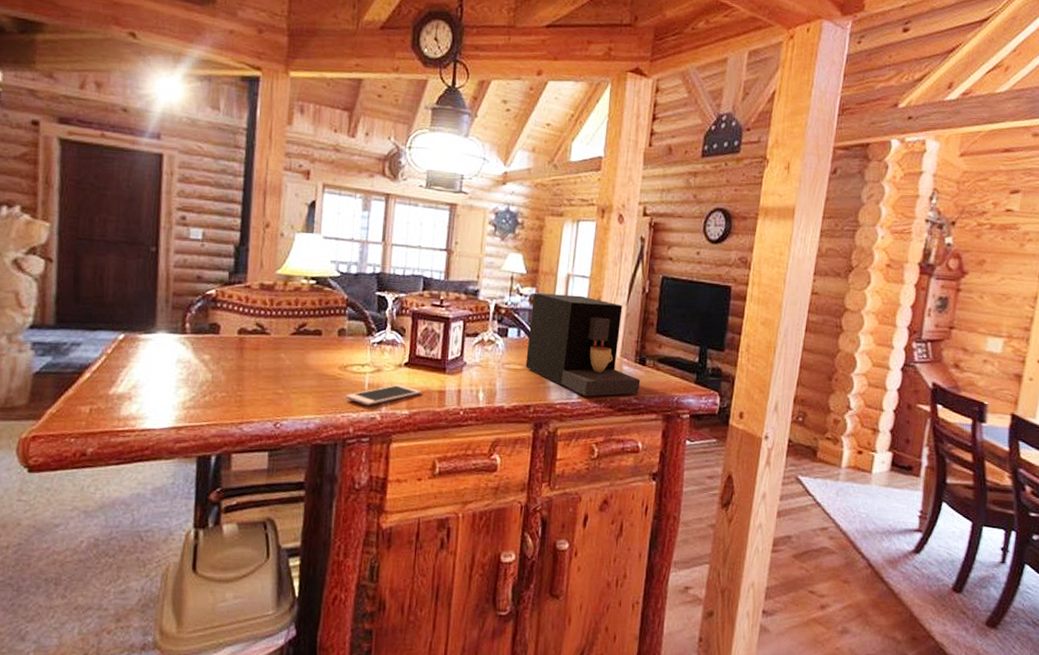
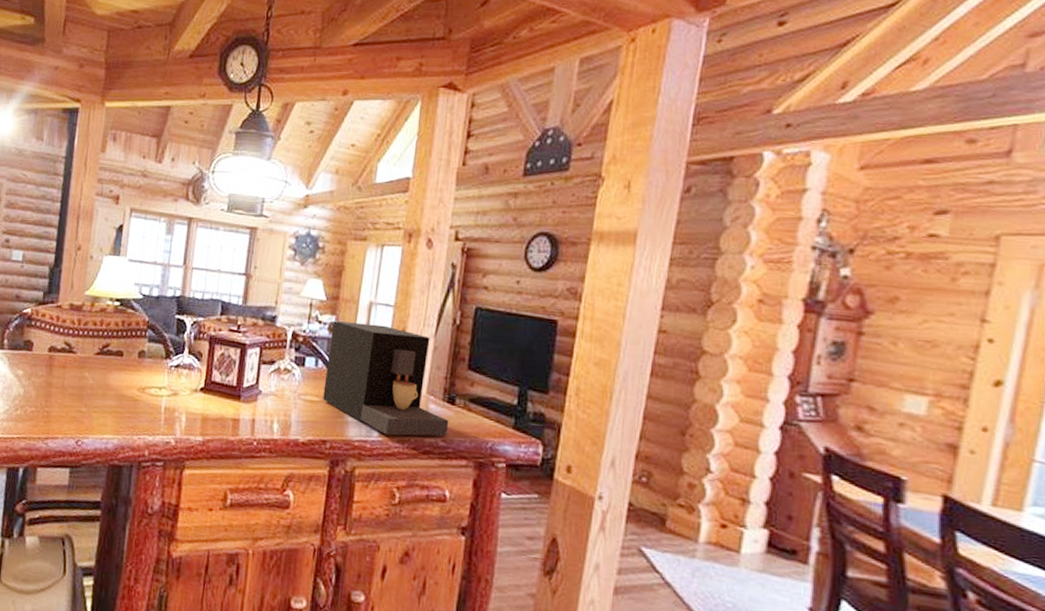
cell phone: present [345,384,422,406] -> none [142,409,216,430]

